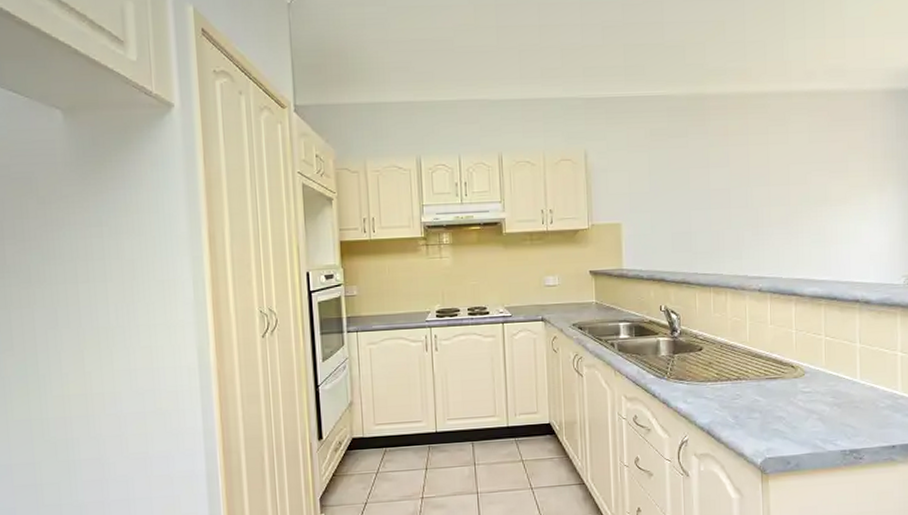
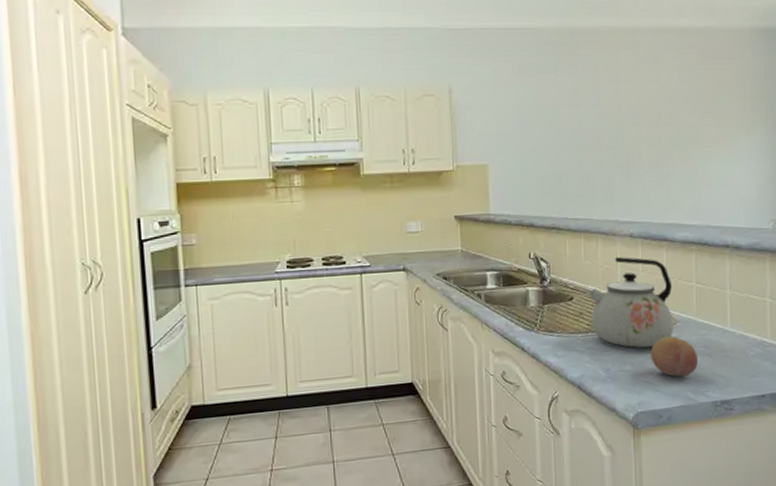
kettle: none [718,310,802,397] -> present [589,257,674,348]
fruit: none [779,386,827,426] -> present [650,336,699,377]

